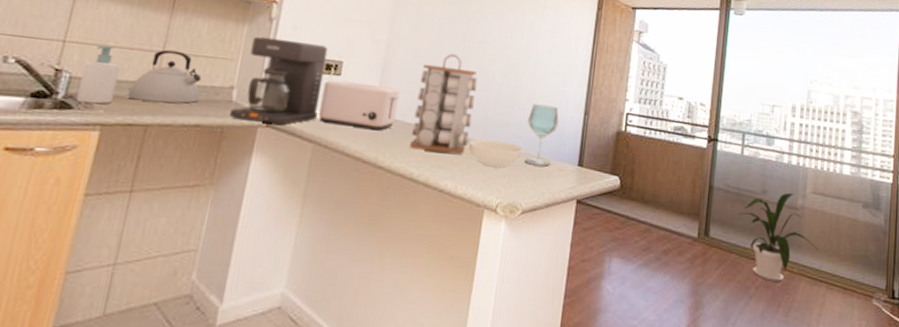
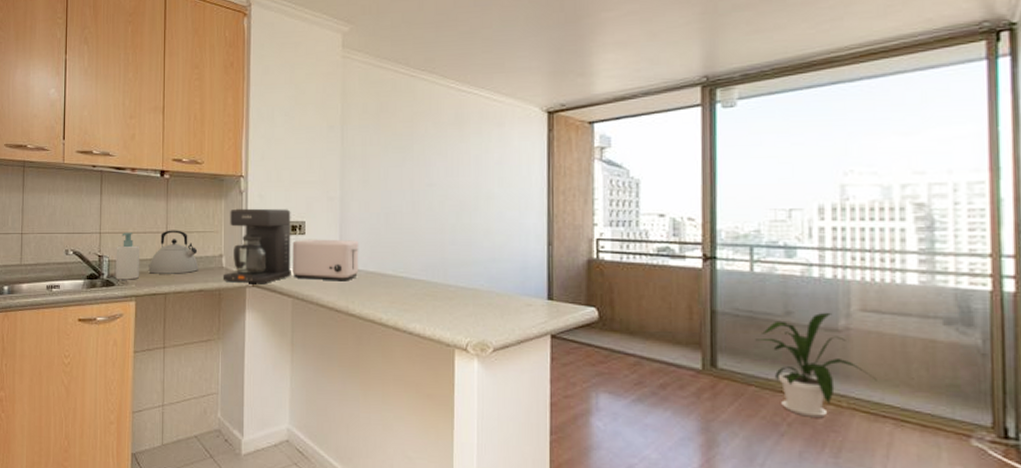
spice rack: present [410,54,478,154] -> none [375,201,431,298]
bowl: present [468,139,524,168] -> none [430,281,487,308]
wine glass: present [524,104,559,167] -> none [487,240,521,303]

